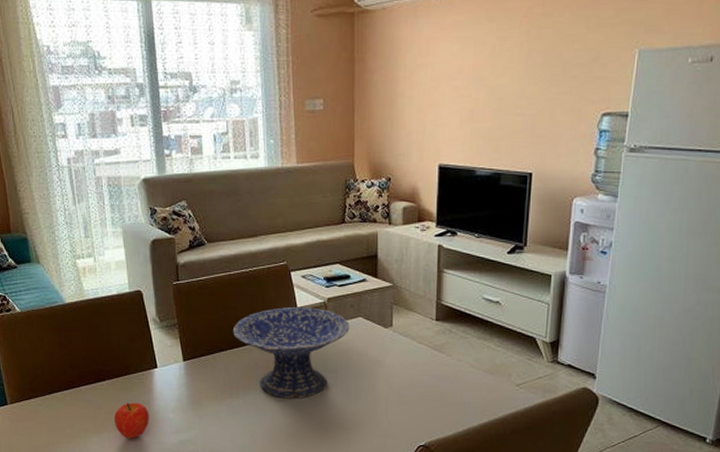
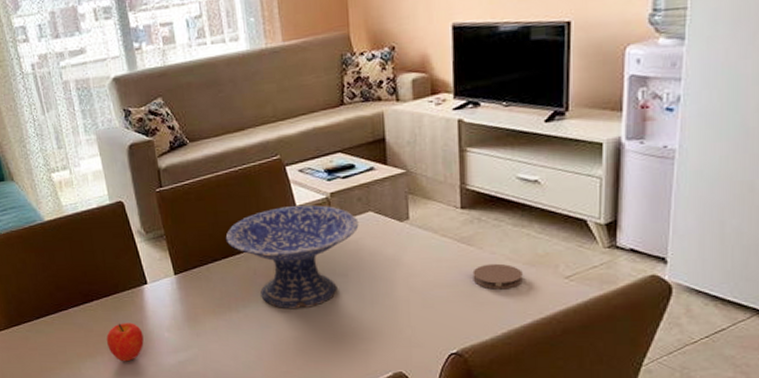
coaster: none [442,369,482,392] -> present [472,263,523,290]

